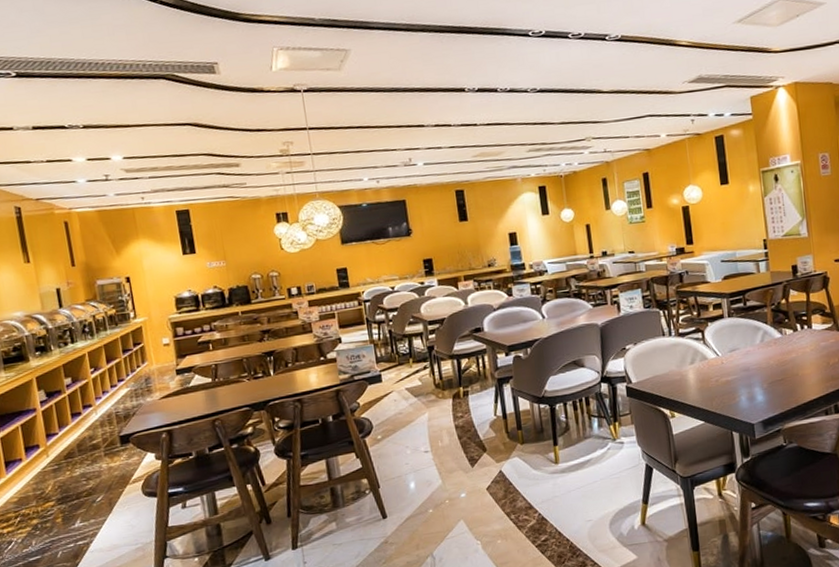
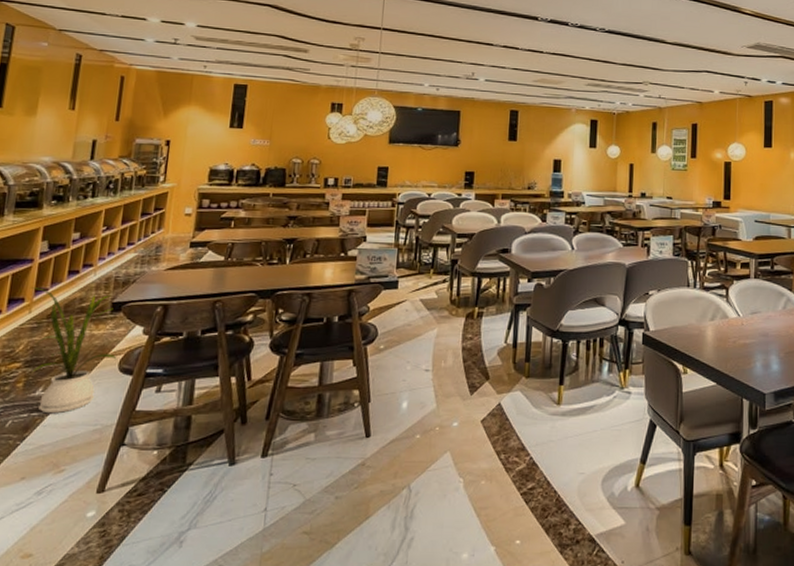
house plant: none [41,429,139,541] -> present [30,287,117,414]

